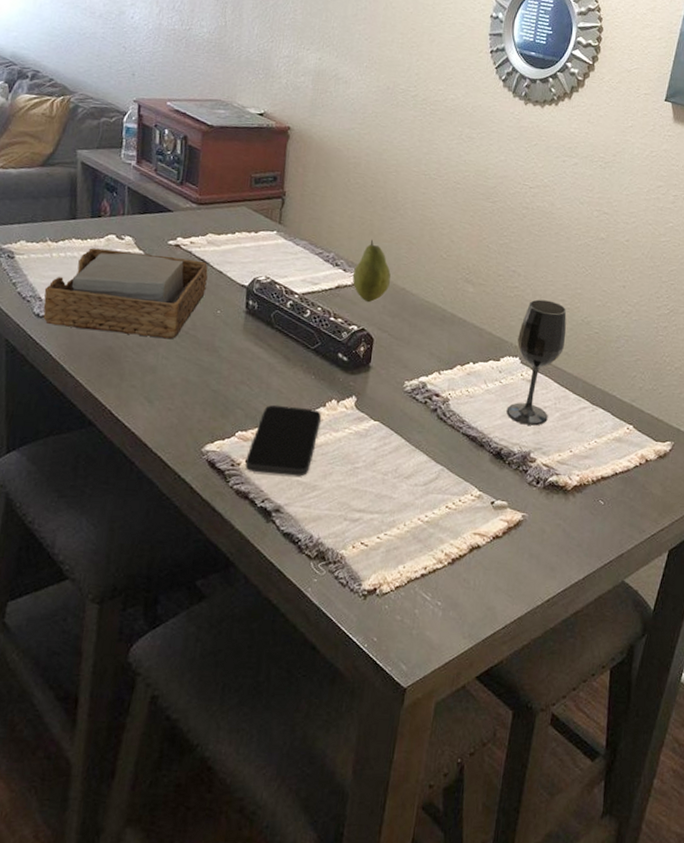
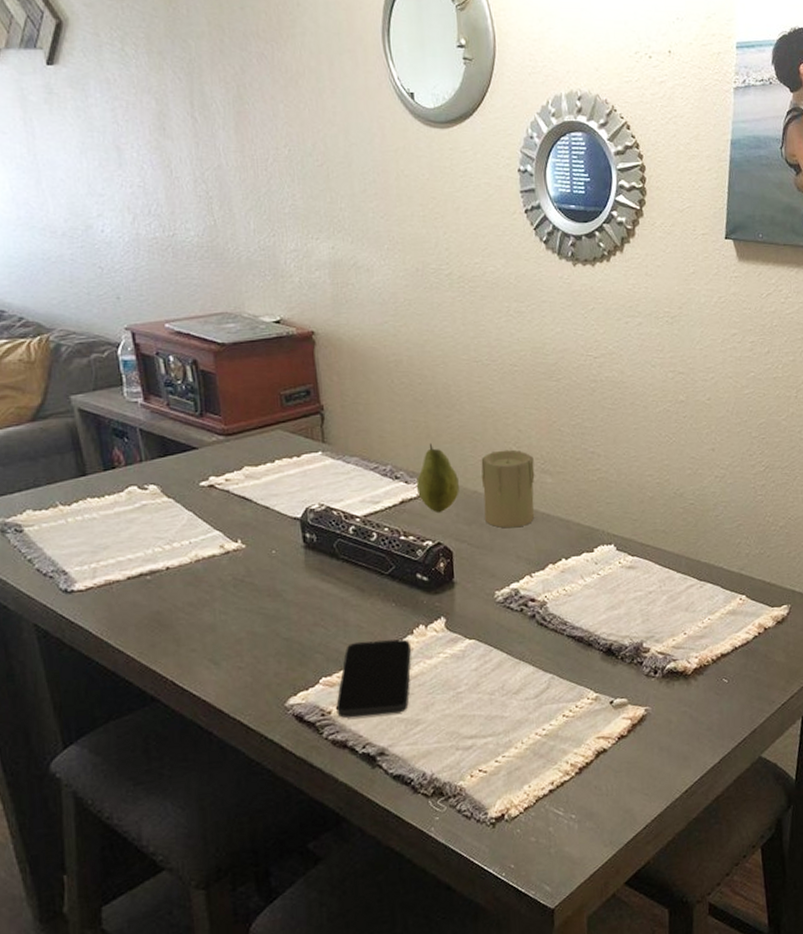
napkin holder: present [43,247,208,339] -> none [67,498,254,600]
candle: none [408,256,461,327] -> present [481,449,535,529]
wine glass: present [506,299,567,426] -> none [609,478,660,615]

